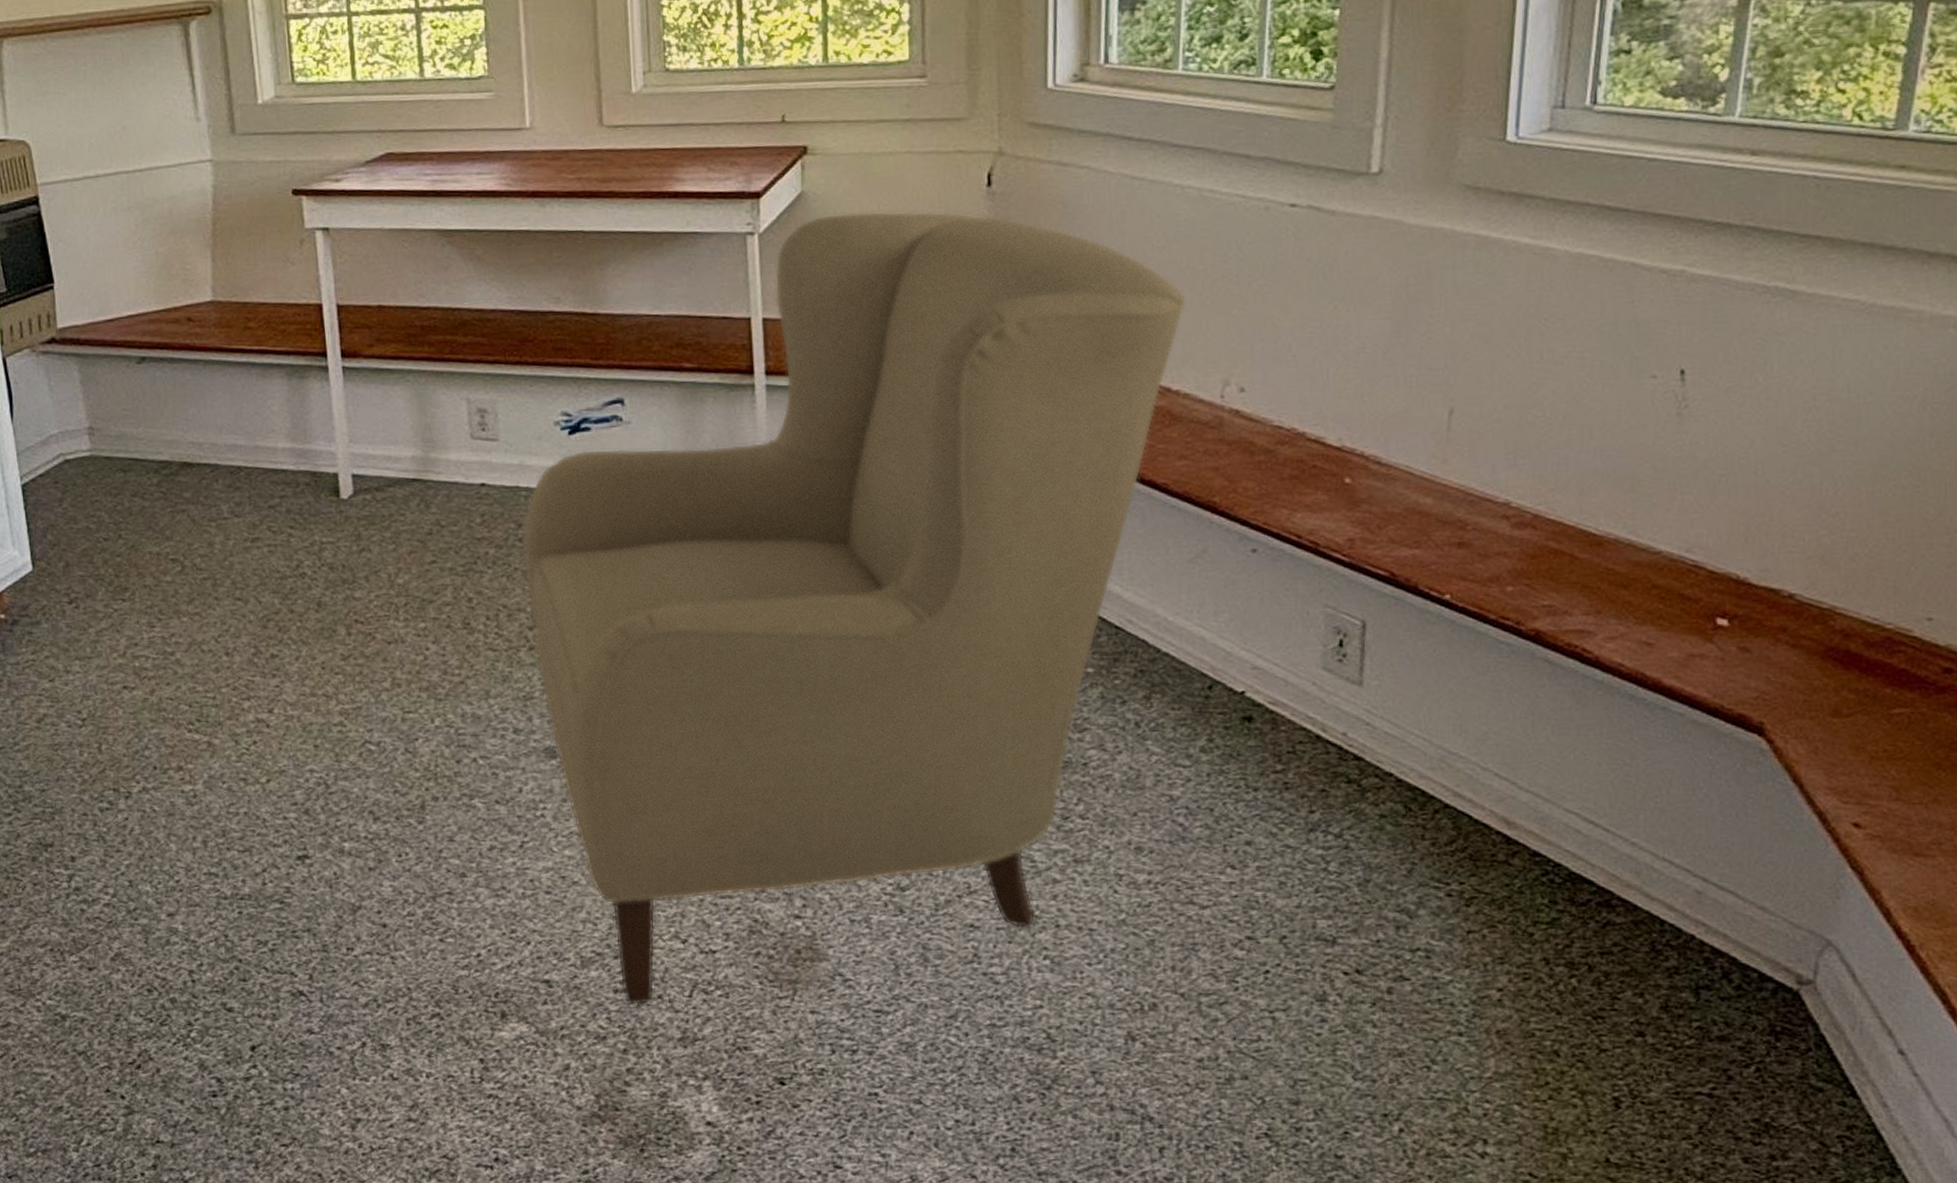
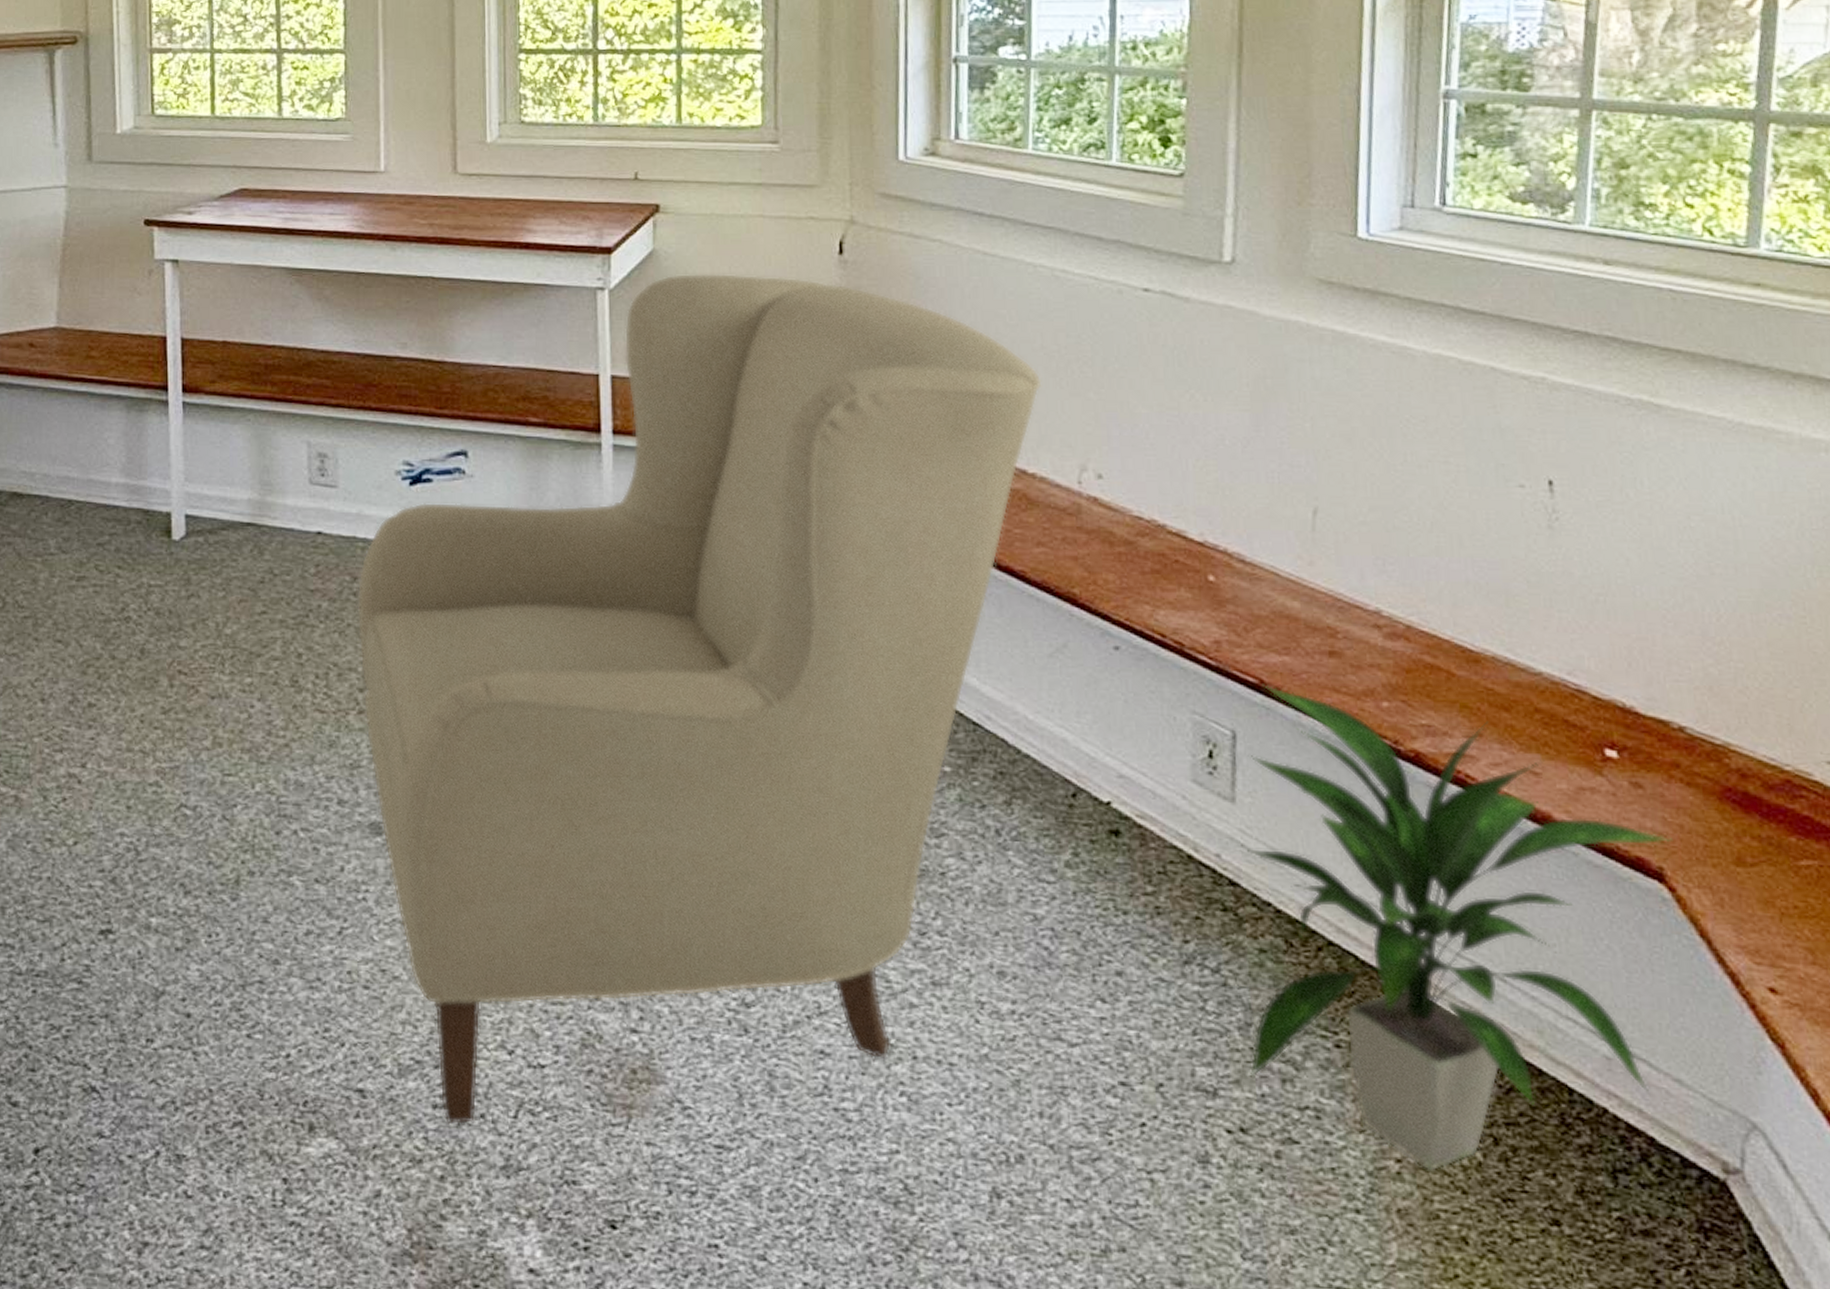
indoor plant: none [1366,576,1775,997] -> present [1246,684,1674,1172]

